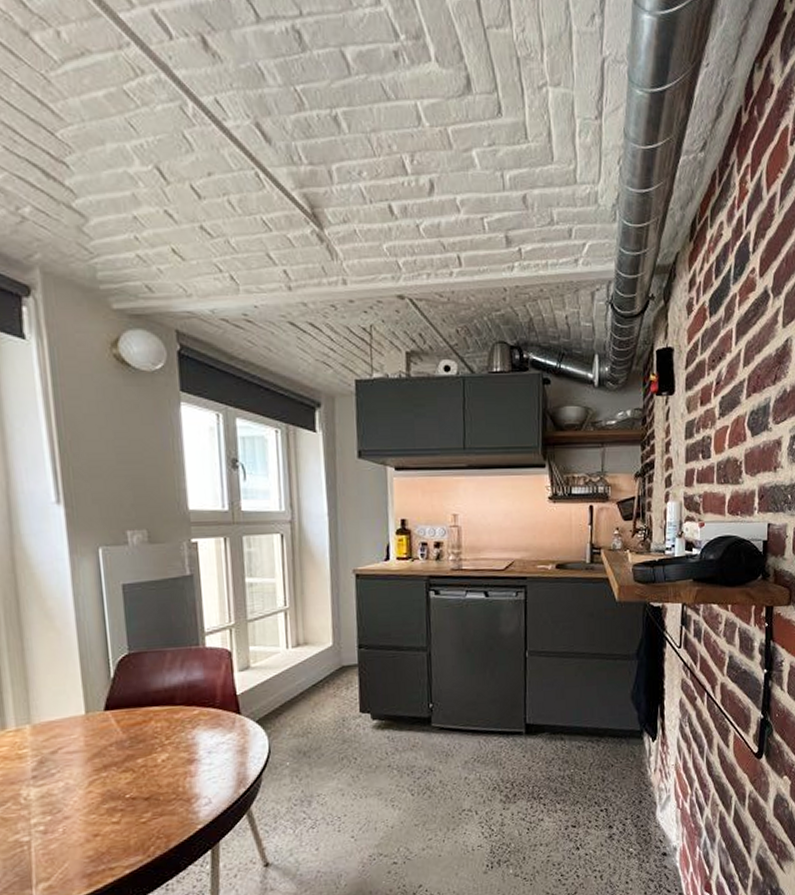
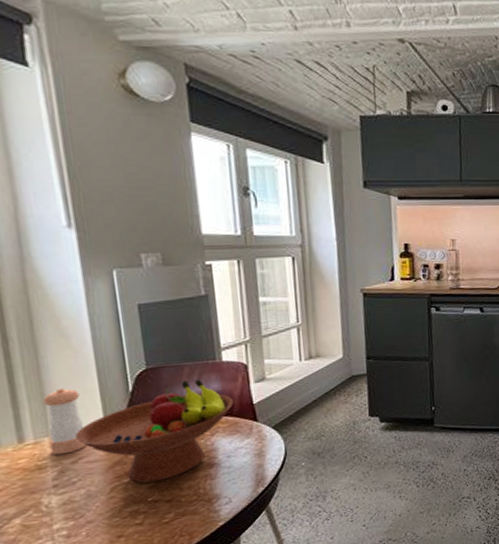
pepper shaker: none [25,672,67,744] -> present [42,387,87,455]
fruit bowl: none [55,666,217,779] -> present [74,379,234,483]

